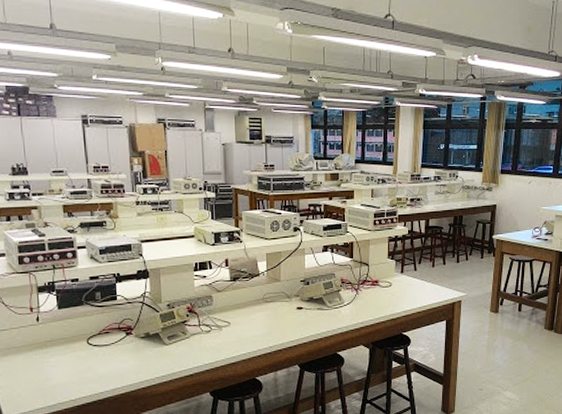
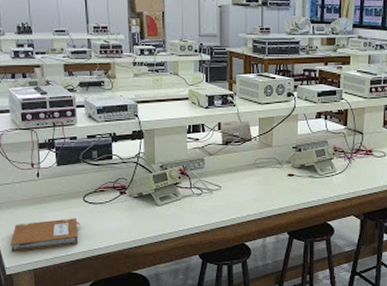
notebook: none [9,362,85,402] -> present [11,218,81,253]

